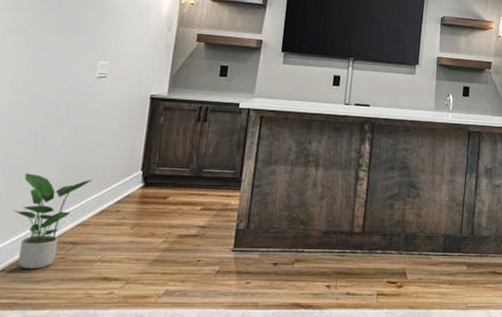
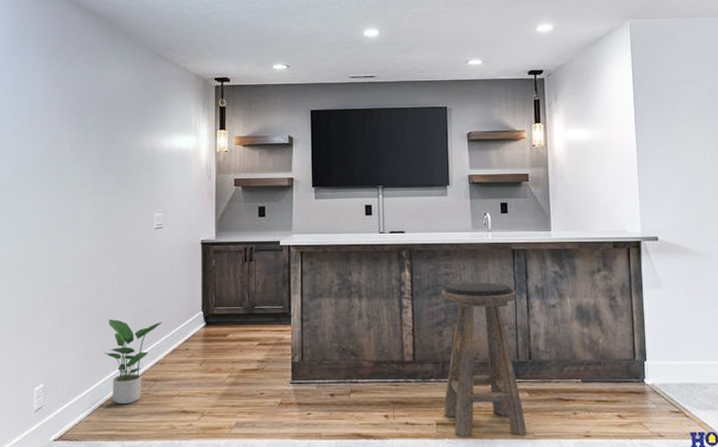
stool: none [385,159,467,308] -> present [441,282,527,437]

